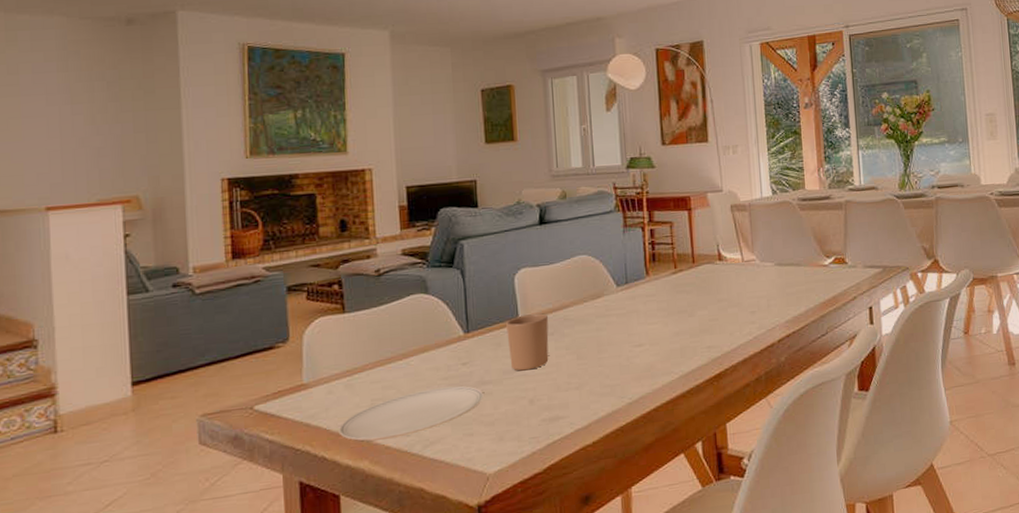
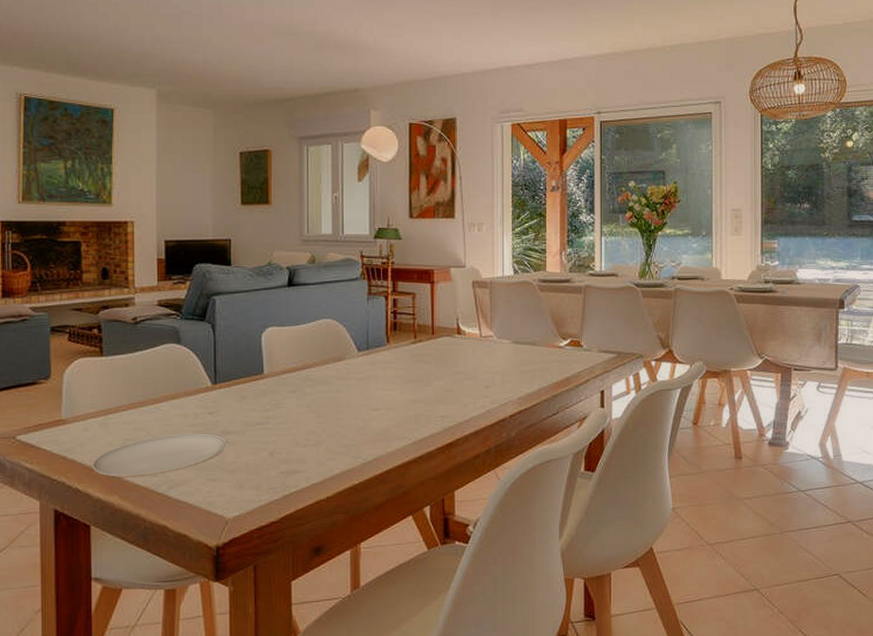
mug: present [506,313,549,371] -> none [252,371,291,424]

